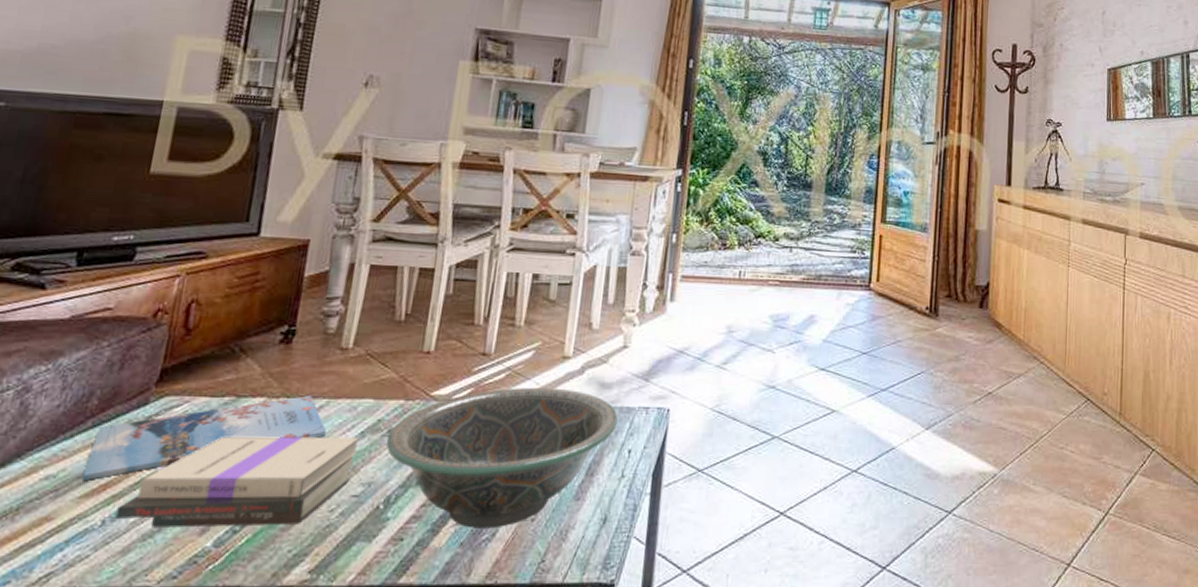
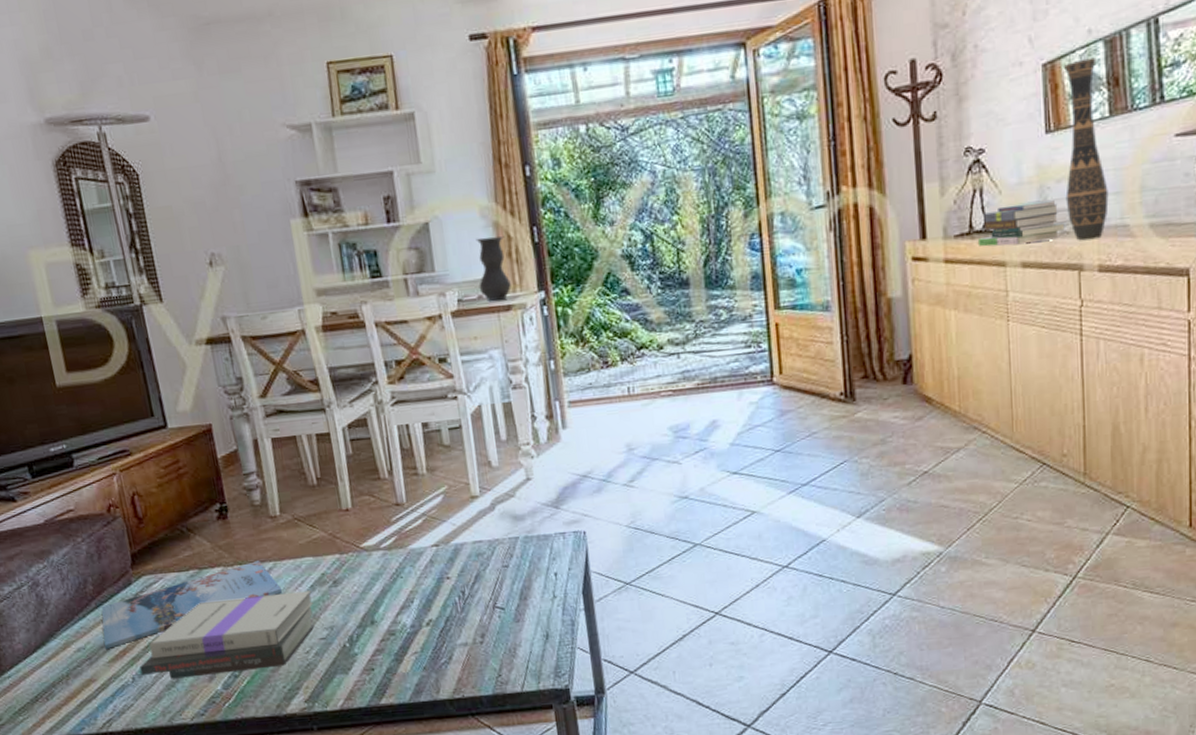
decorative bowl: present [386,387,618,529] -> none [334,525,538,655]
vase: none [622,111,656,170] -> present [475,236,512,301]
books: none [1050,171,1117,206] -> present [977,200,1065,247]
decorative vase: none [1118,71,1150,211] -> present [1063,57,1109,241]

